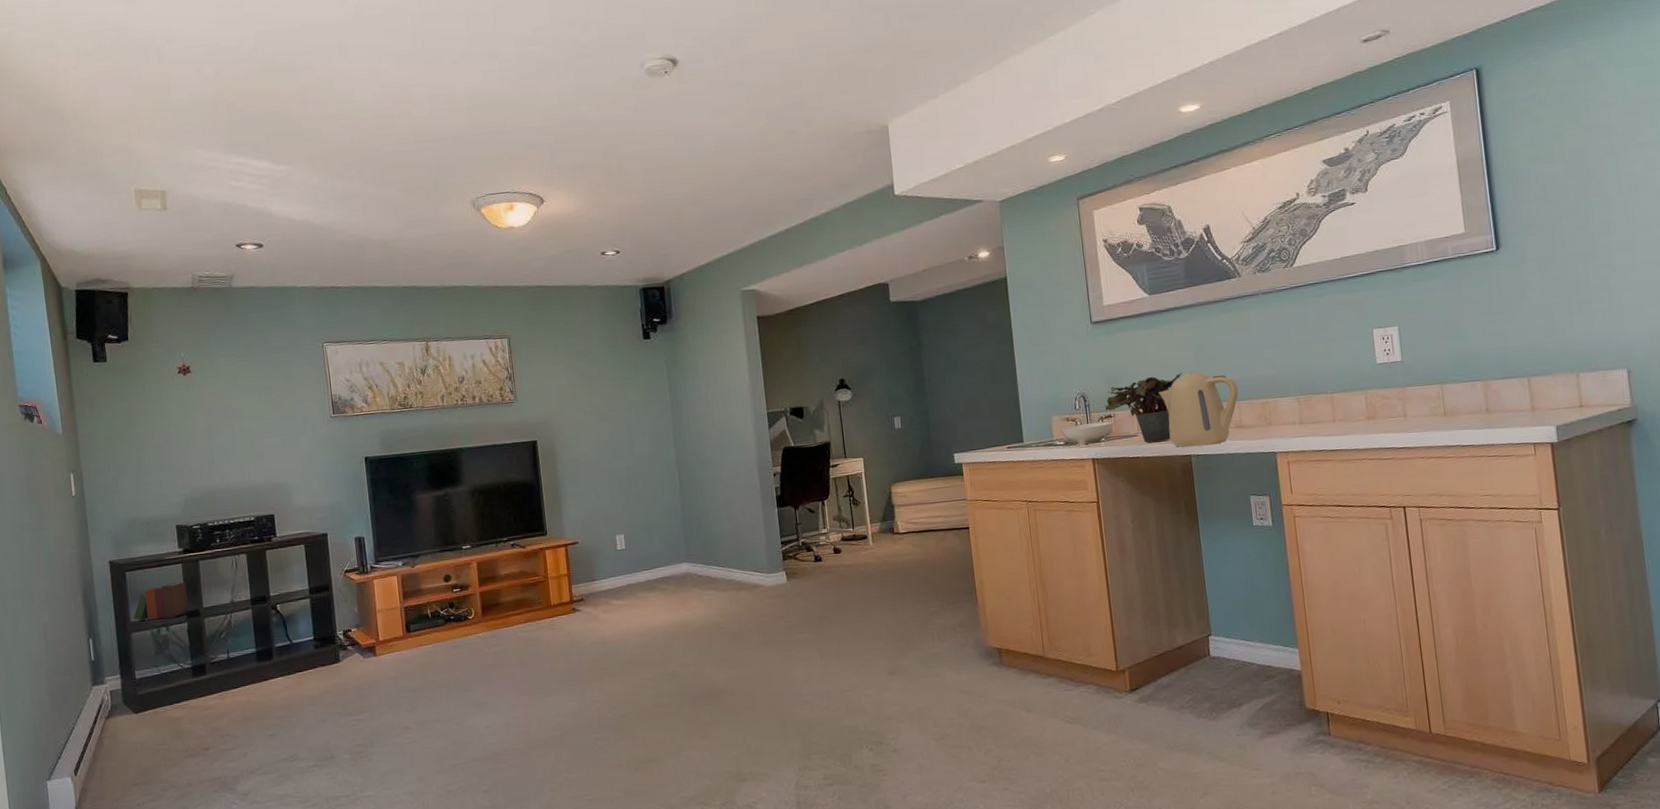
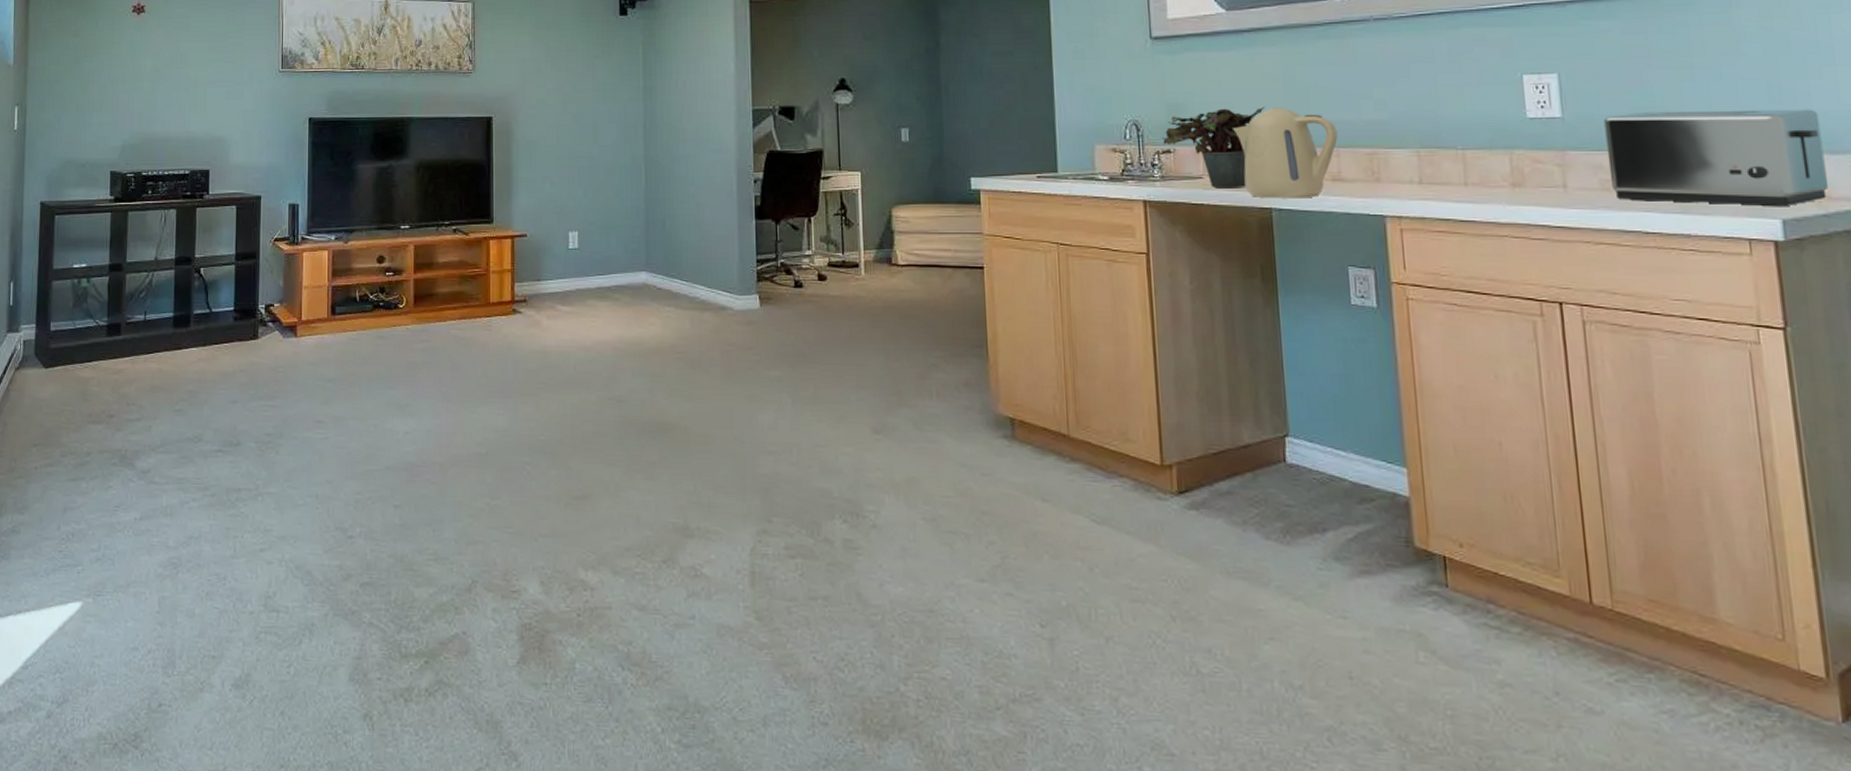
books: present [134,582,189,622] -> none [57,233,113,270]
bowl: present [1060,421,1114,445] -> none [1105,157,1173,182]
toaster: none [1431,338,1588,422] -> present [1604,109,1829,207]

